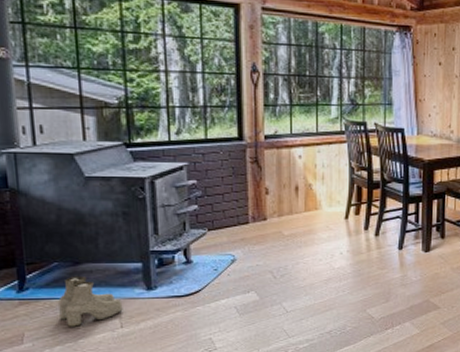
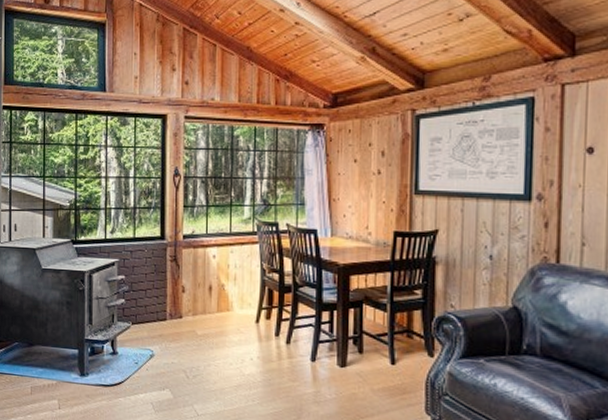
boots: present [58,276,123,327] -> none [16,356,61,403]

